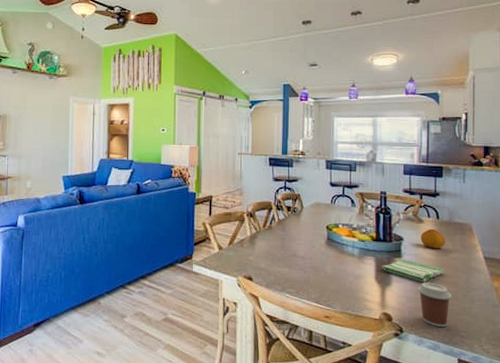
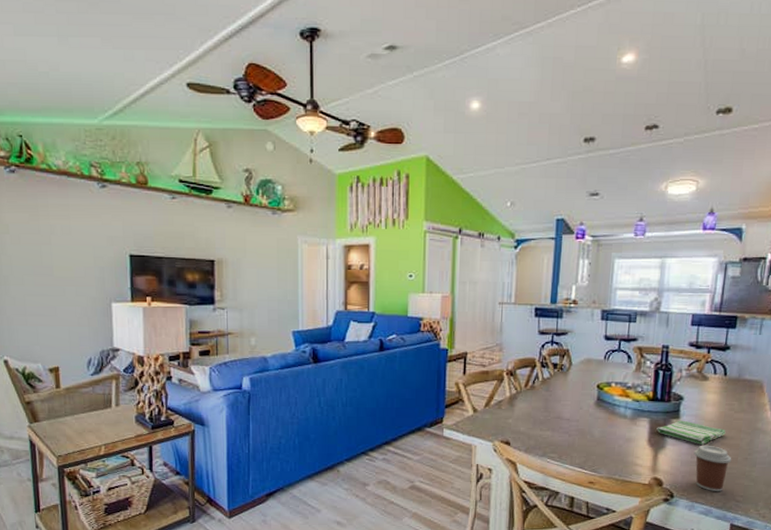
fruit: present [421,228,445,249] -> none [703,386,731,409]

